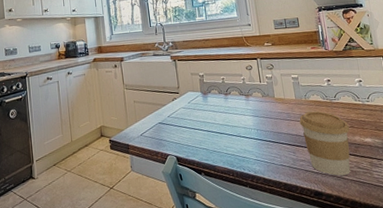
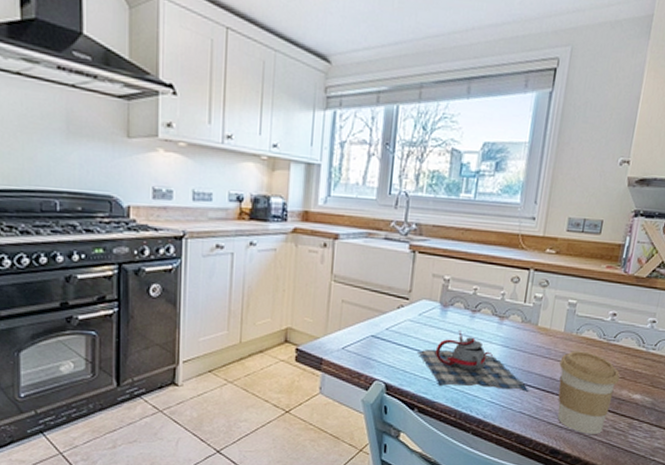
teapot: none [194,109,284,153] -> present [418,330,529,393]

